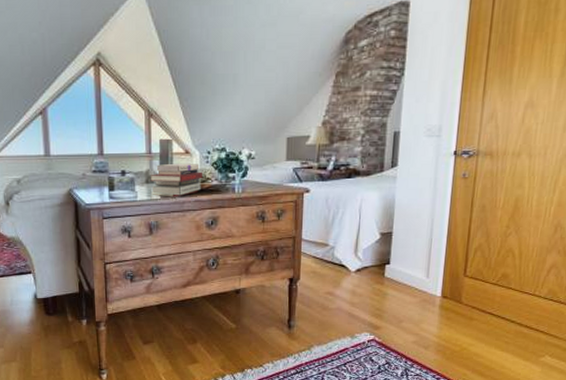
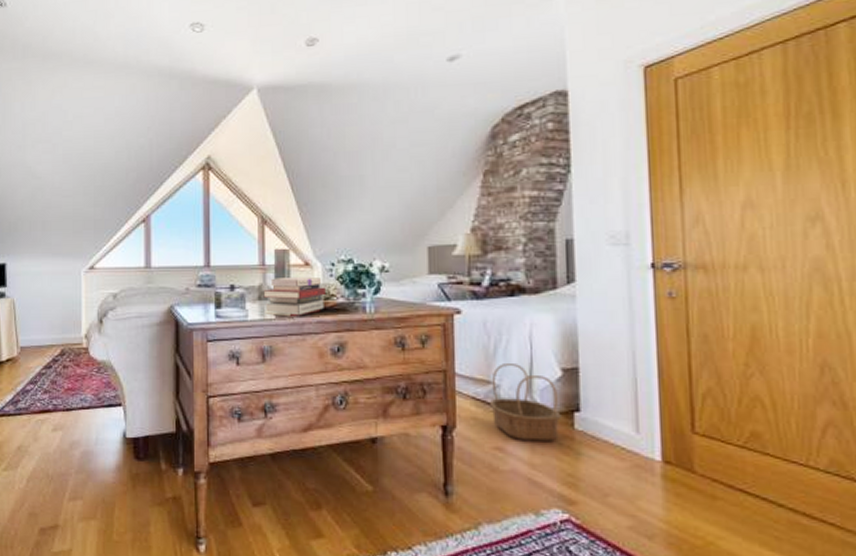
basket: none [325,230,376,286] -> present [489,364,561,441]

